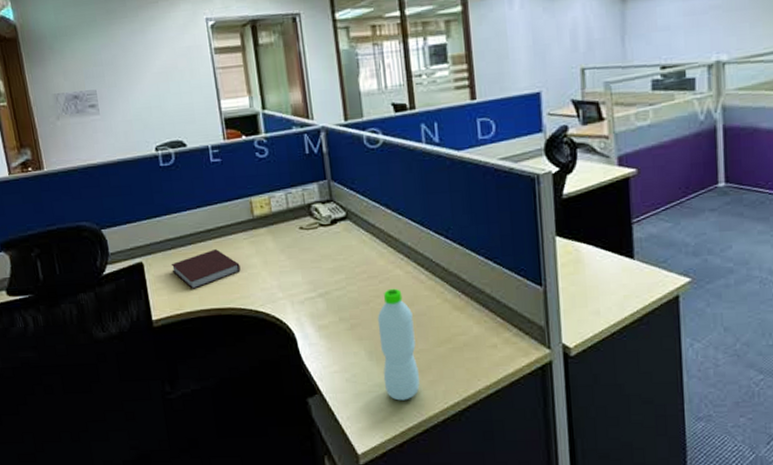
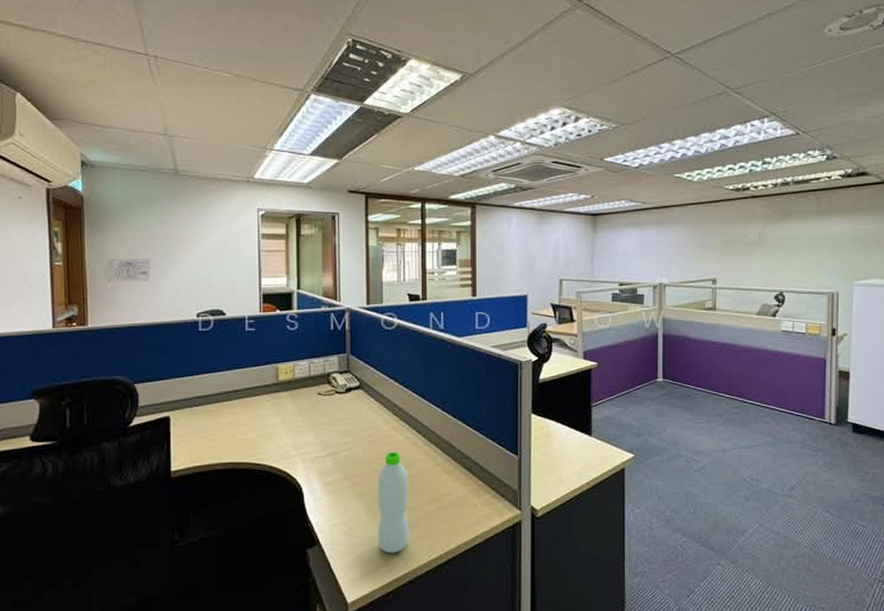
notebook: present [171,249,241,289] -> none [196,408,260,444]

